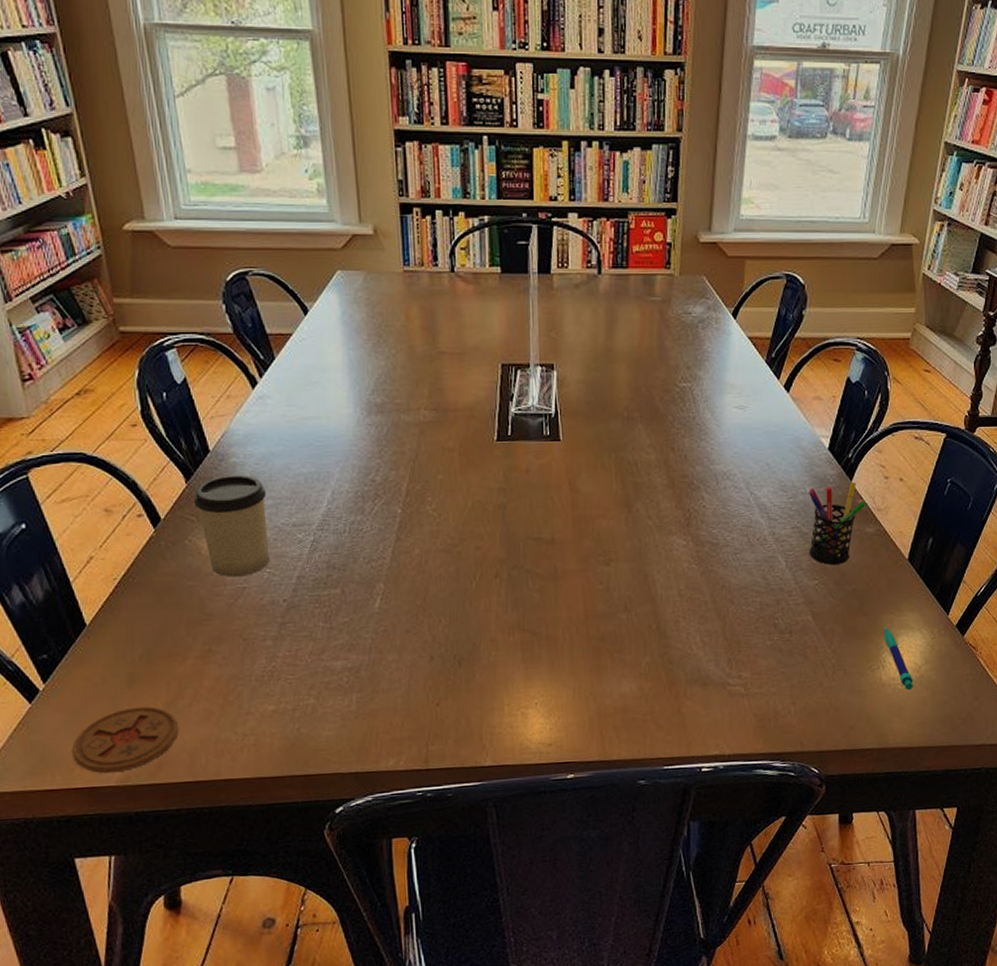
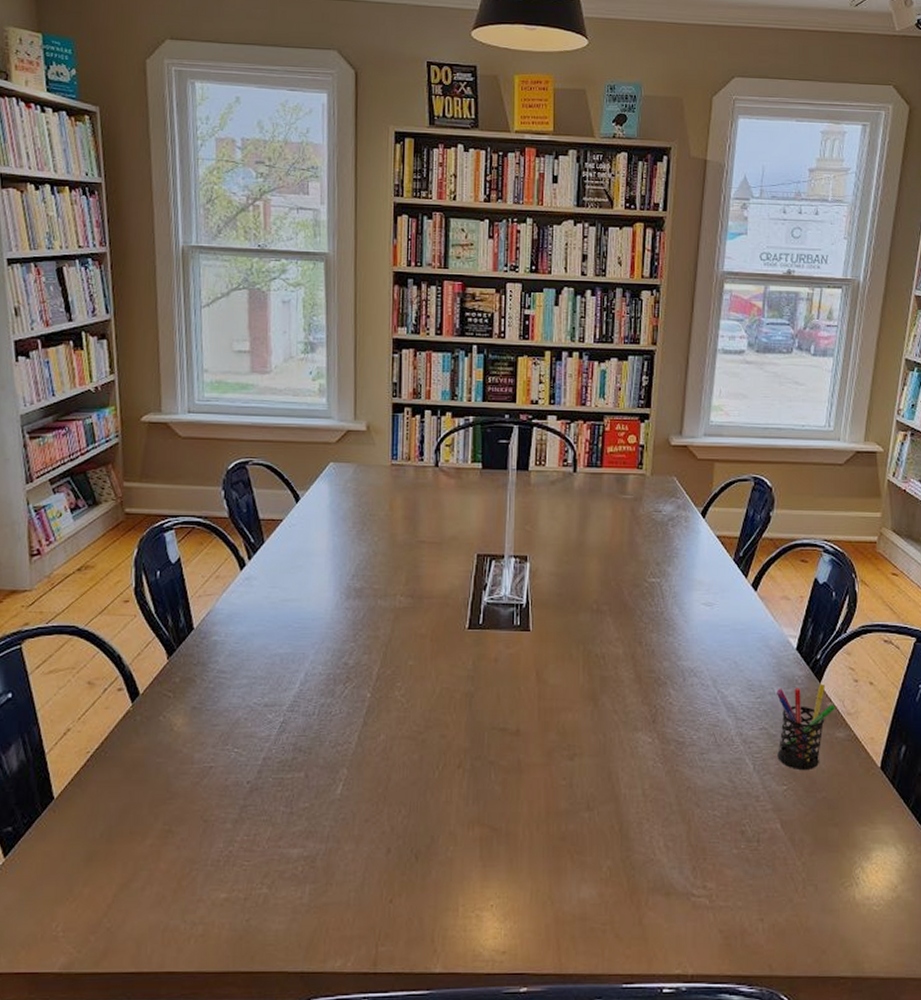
coaster: present [72,706,179,774] -> none [21,887,129,958]
cup: present [194,474,270,577] -> none [173,652,243,756]
pen: present [883,627,913,691] -> none [856,841,889,912]

